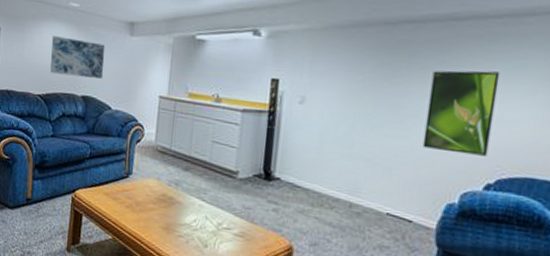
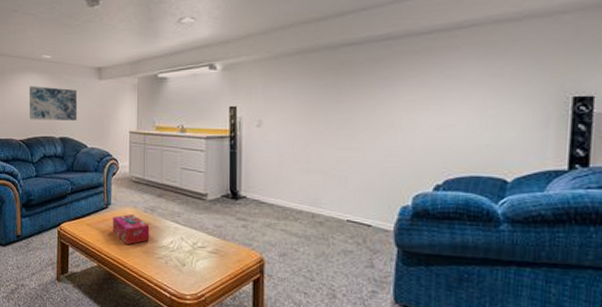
tissue box: none [131,186,173,219] -> present [112,214,150,245]
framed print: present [422,70,501,156] -> none [373,82,437,160]

